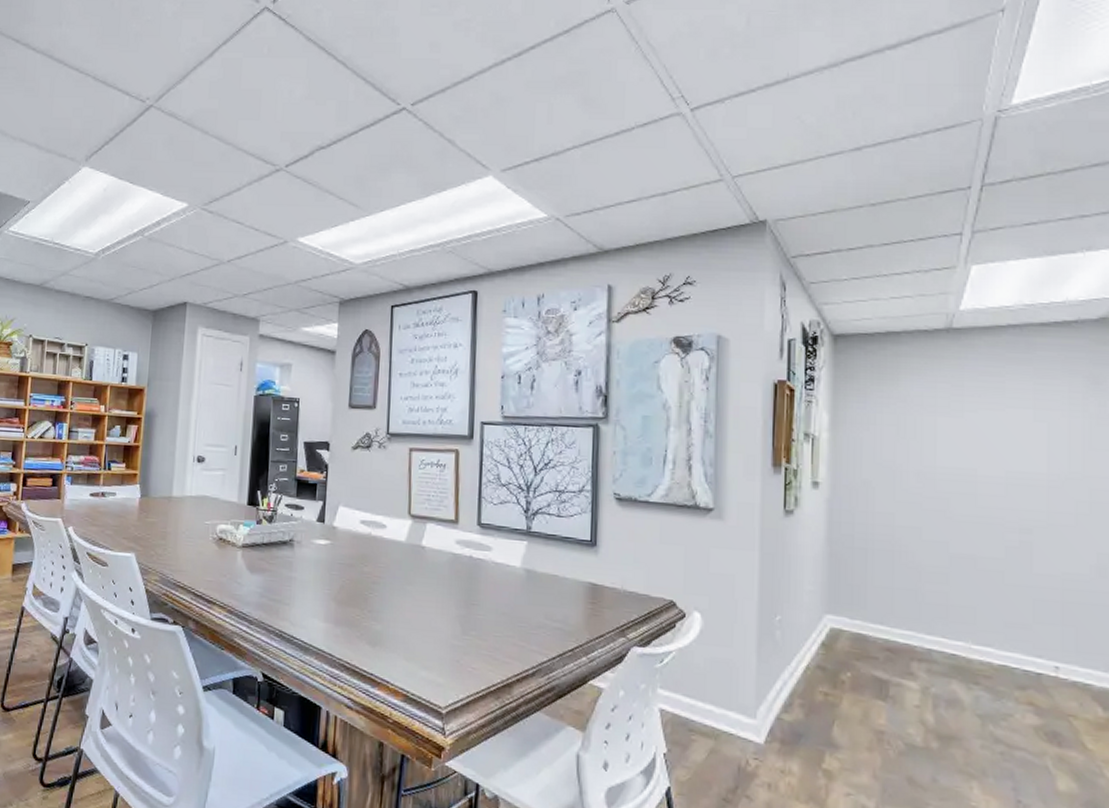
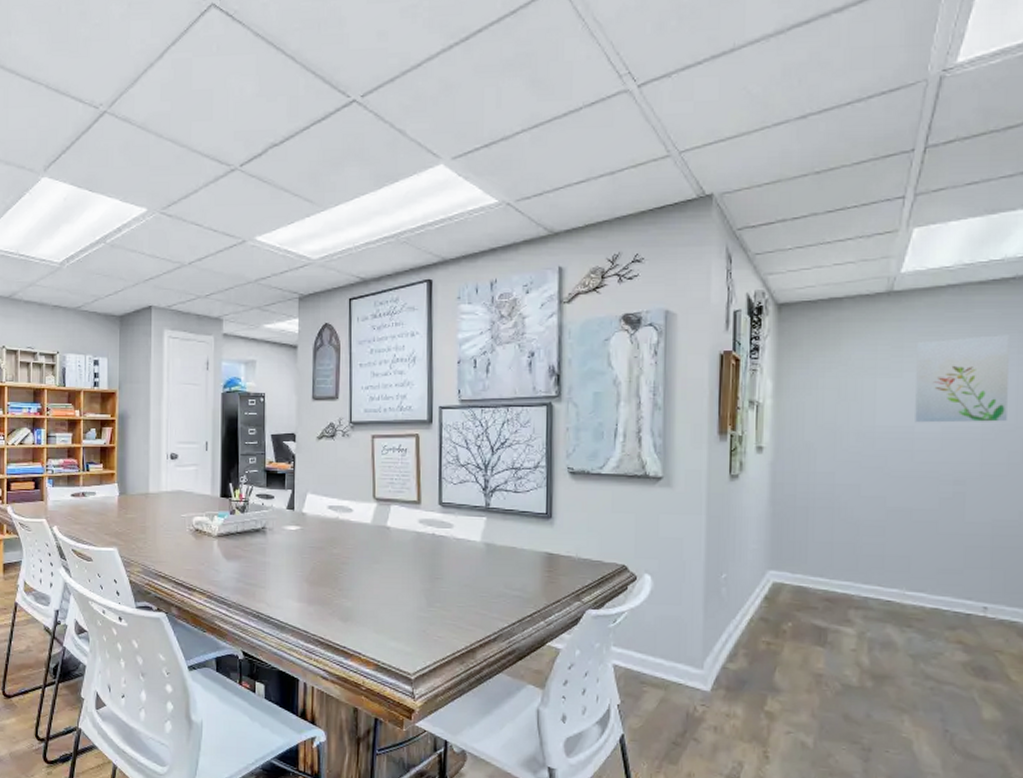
wall art: none [977,378,1073,470] -> present [915,335,1009,423]

